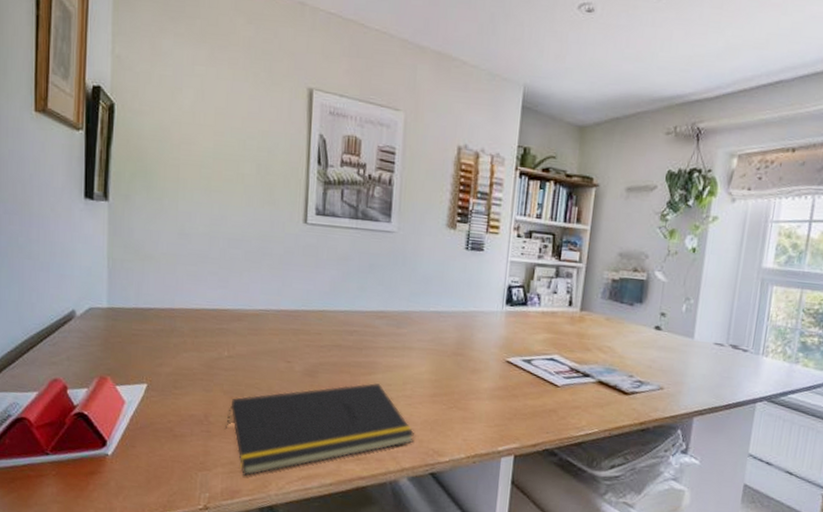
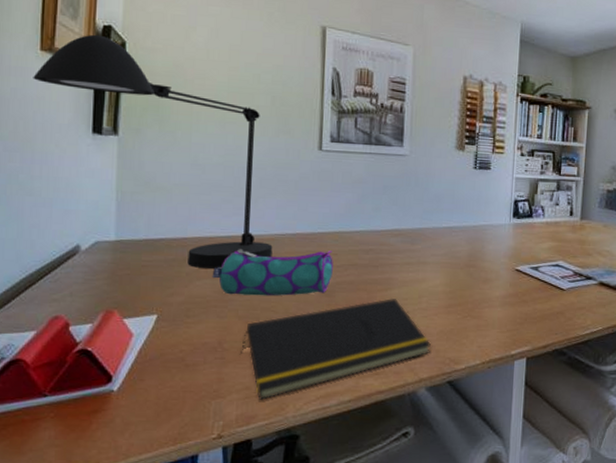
desk lamp: none [28,95,257,342] -> present [33,34,273,269]
pencil case: none [198,323,317,374] -> present [212,249,333,296]

